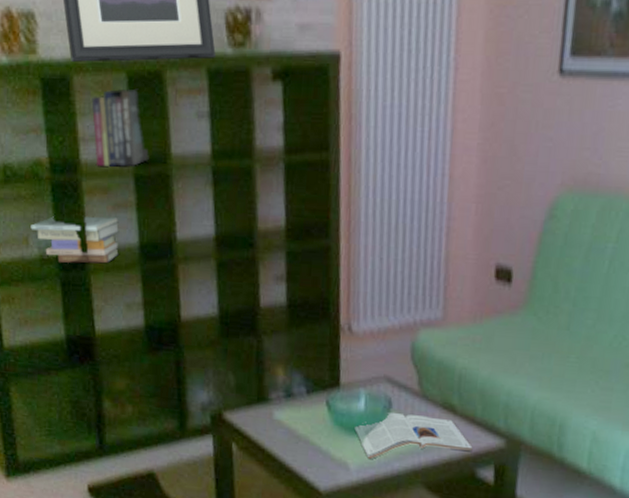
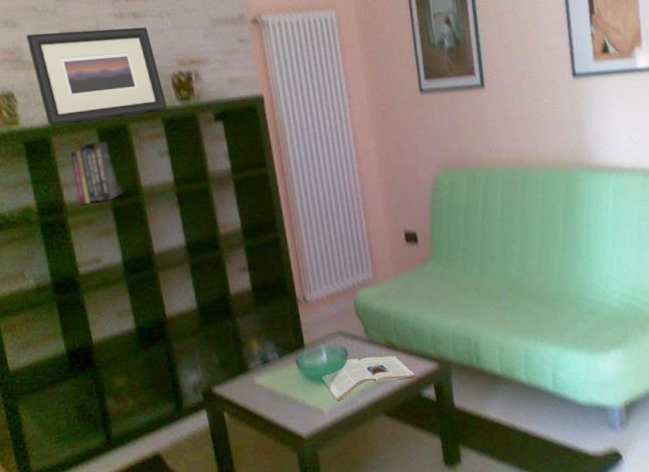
books: present [30,216,120,264] -> none [25,243,106,288]

